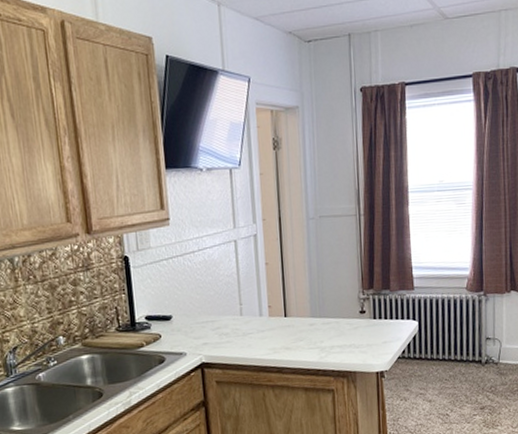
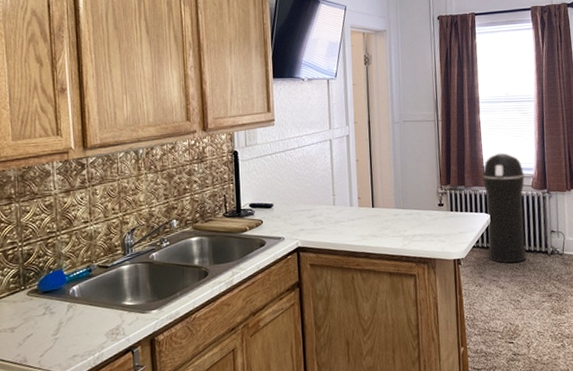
trash can: none [410,250,459,375] -> present [482,152,526,264]

